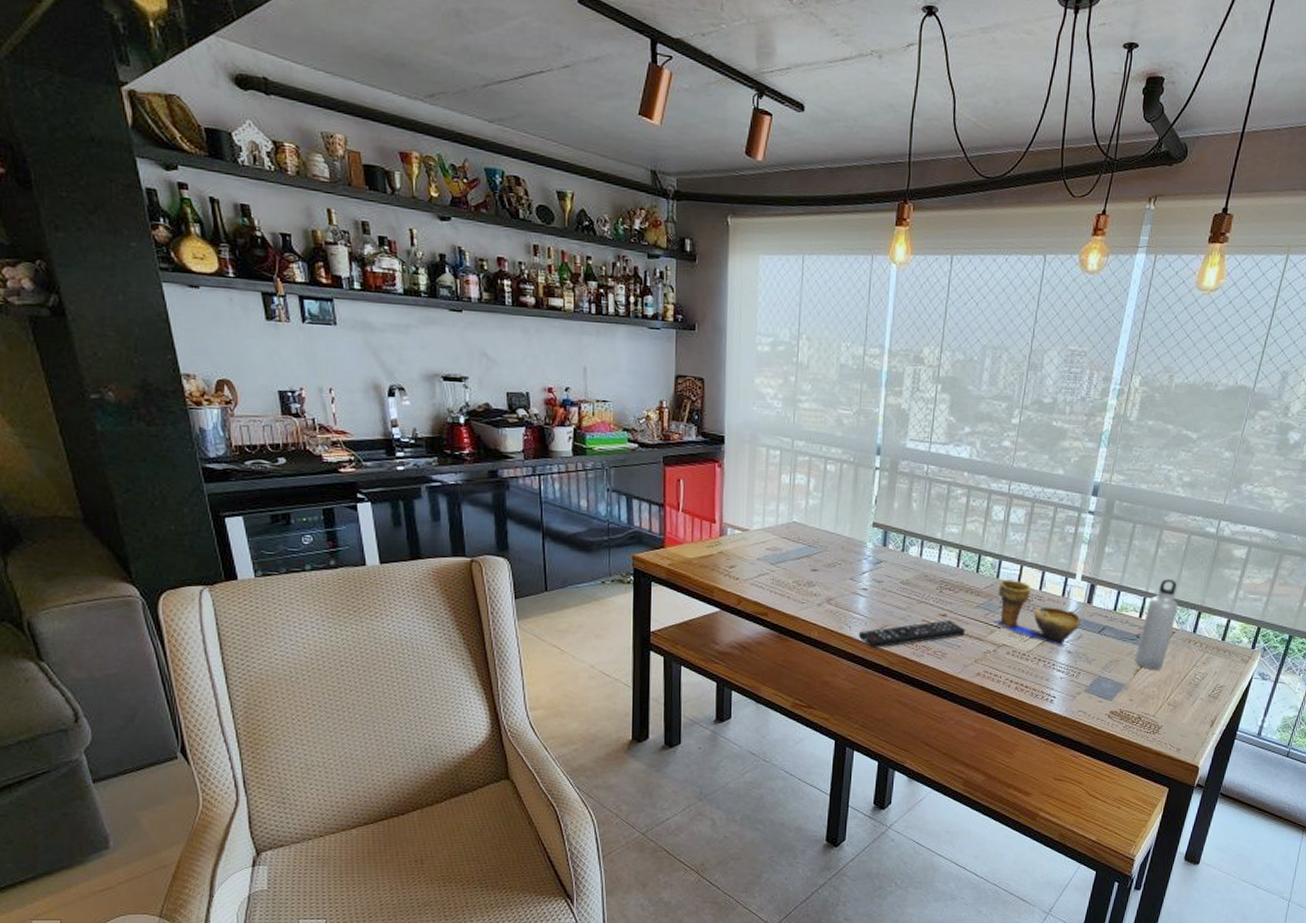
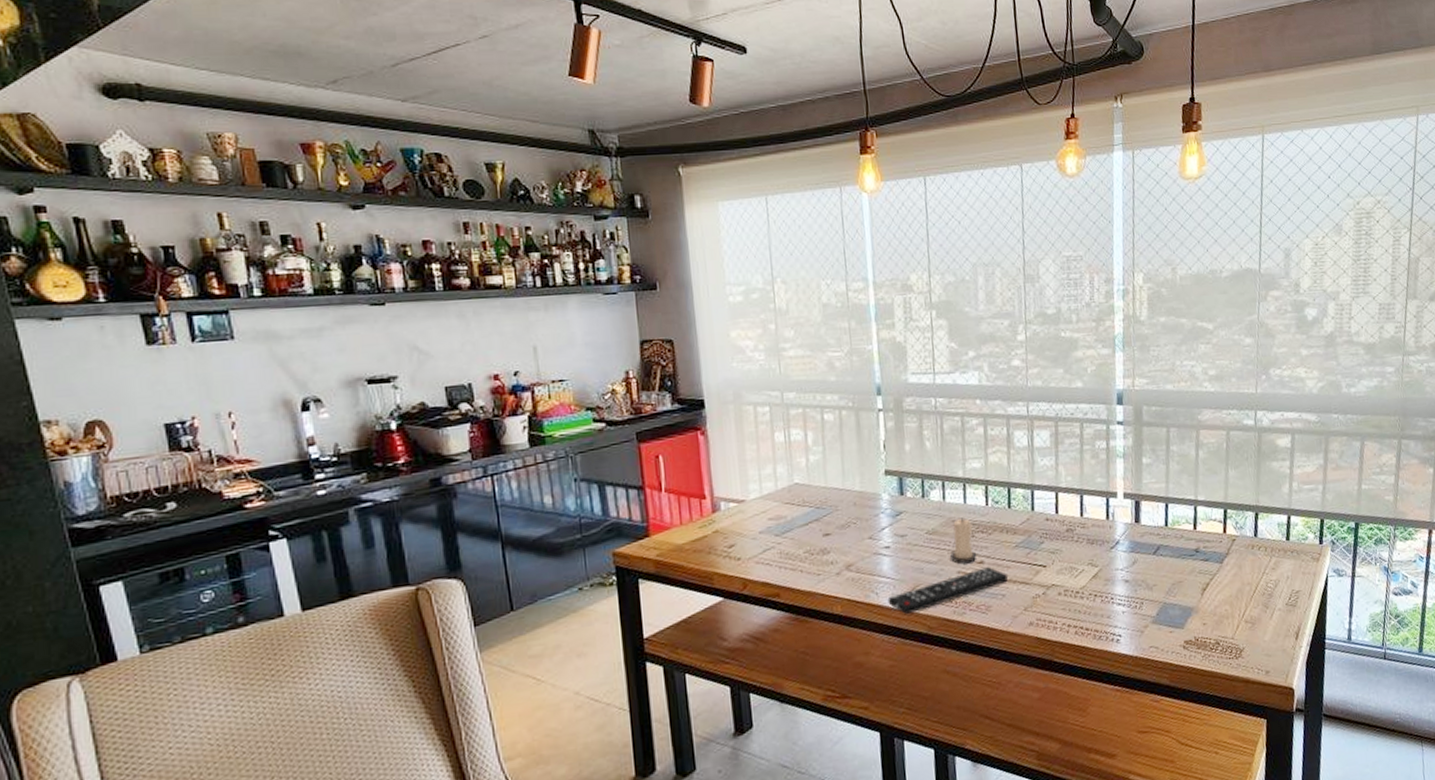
candle: none [918,574,942,615] -> present [950,517,977,564]
decorative bowl: present [994,579,1082,647] -> none [1035,509,1134,577]
water bottle: present [1135,578,1178,670] -> none [1199,481,1233,586]

